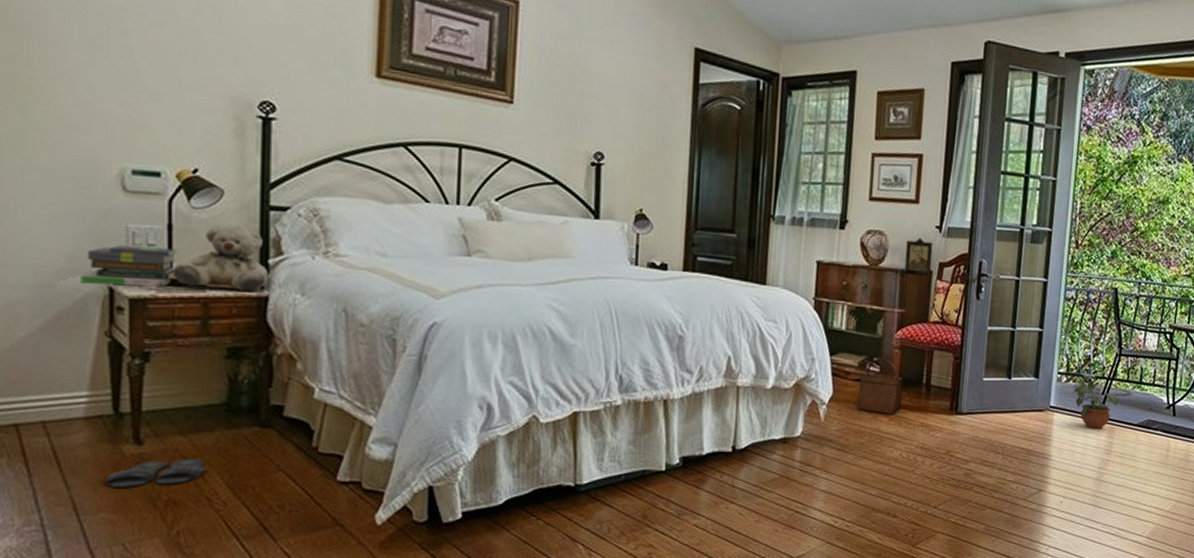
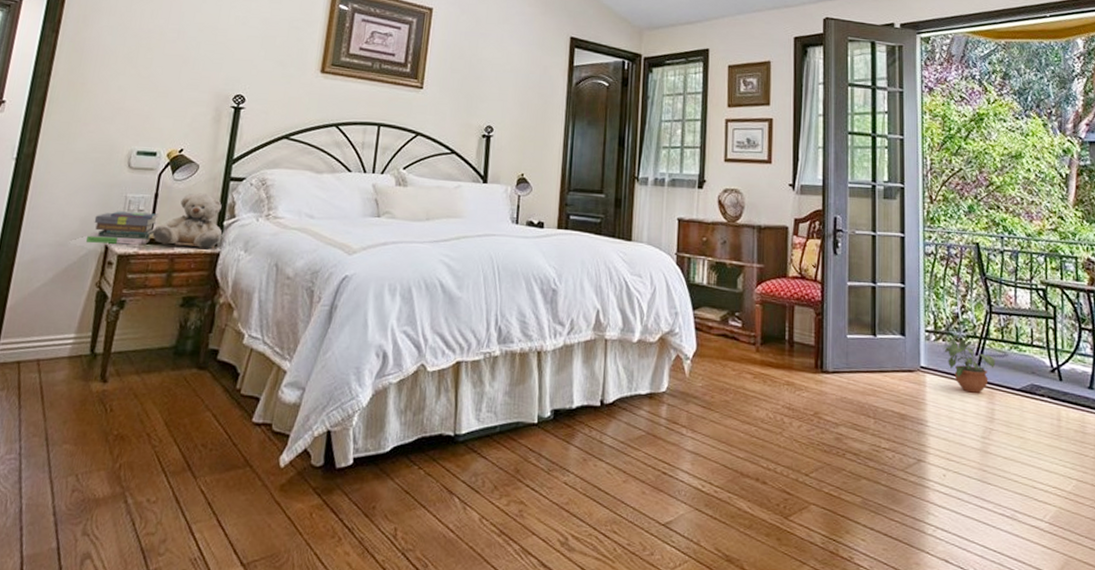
slippers: present [105,458,208,489] -> none [73,396,153,423]
handbag: present [857,358,904,416] -> none [721,313,766,373]
photo frame: present [904,237,933,275] -> none [761,195,787,231]

